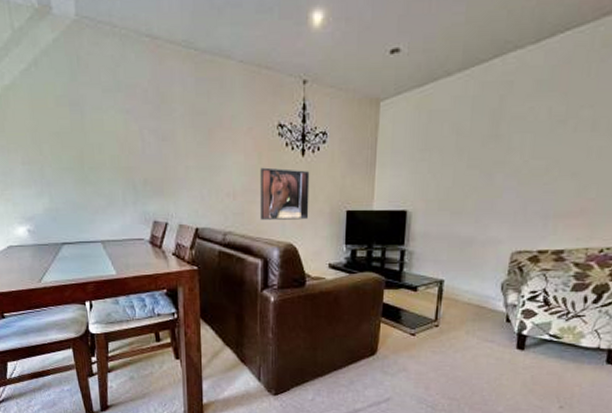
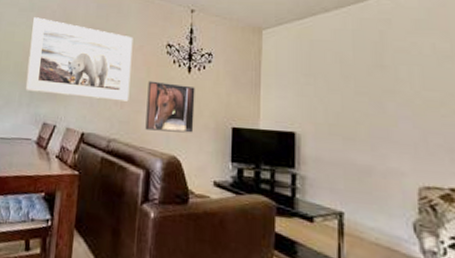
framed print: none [121,99,241,192] -> present [25,17,133,101]

